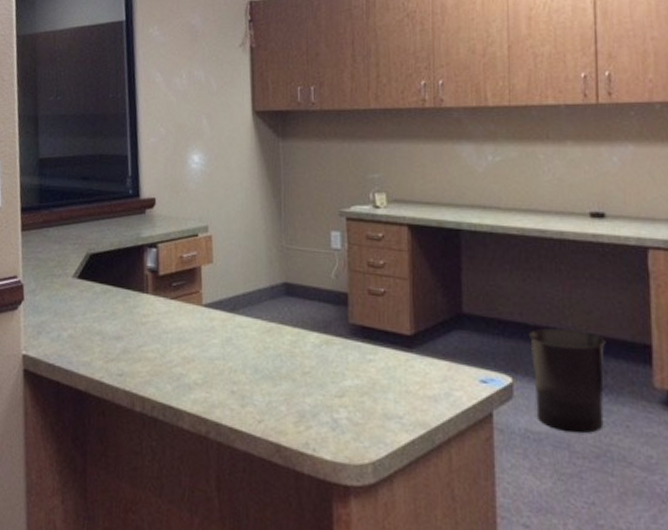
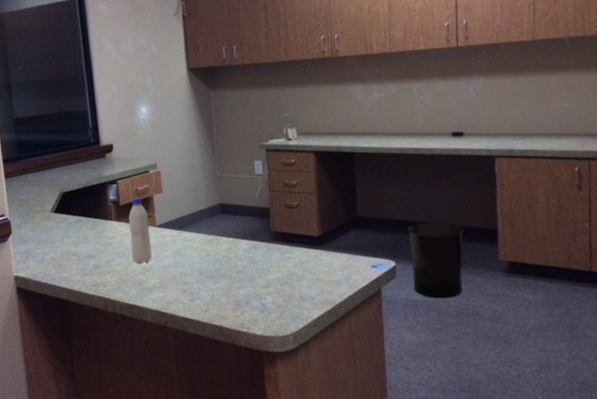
water bottle: none [168,266,195,352] -> present [128,197,152,263]

